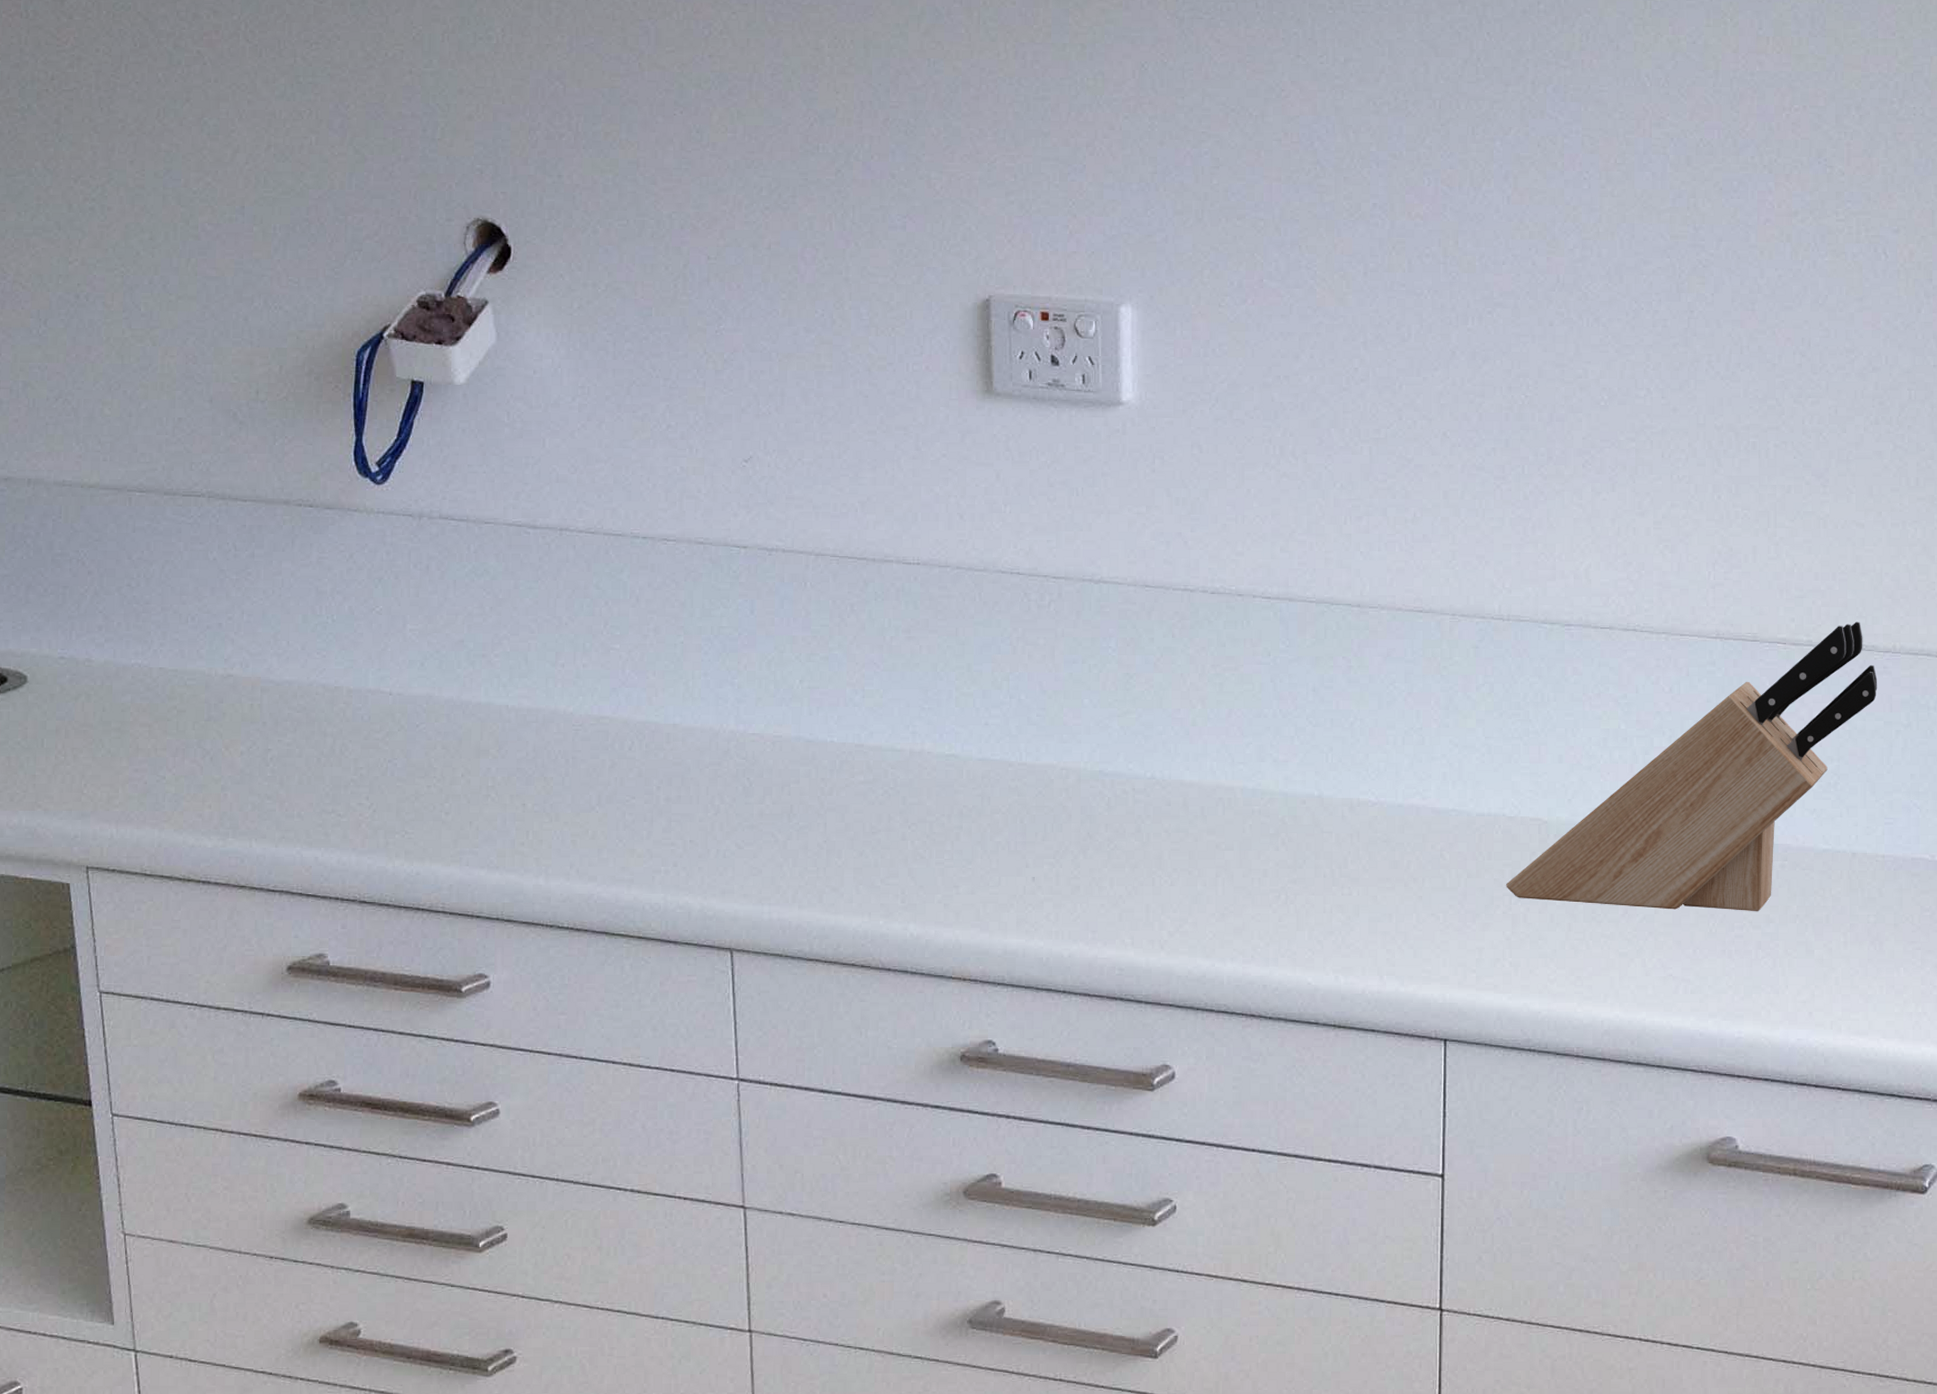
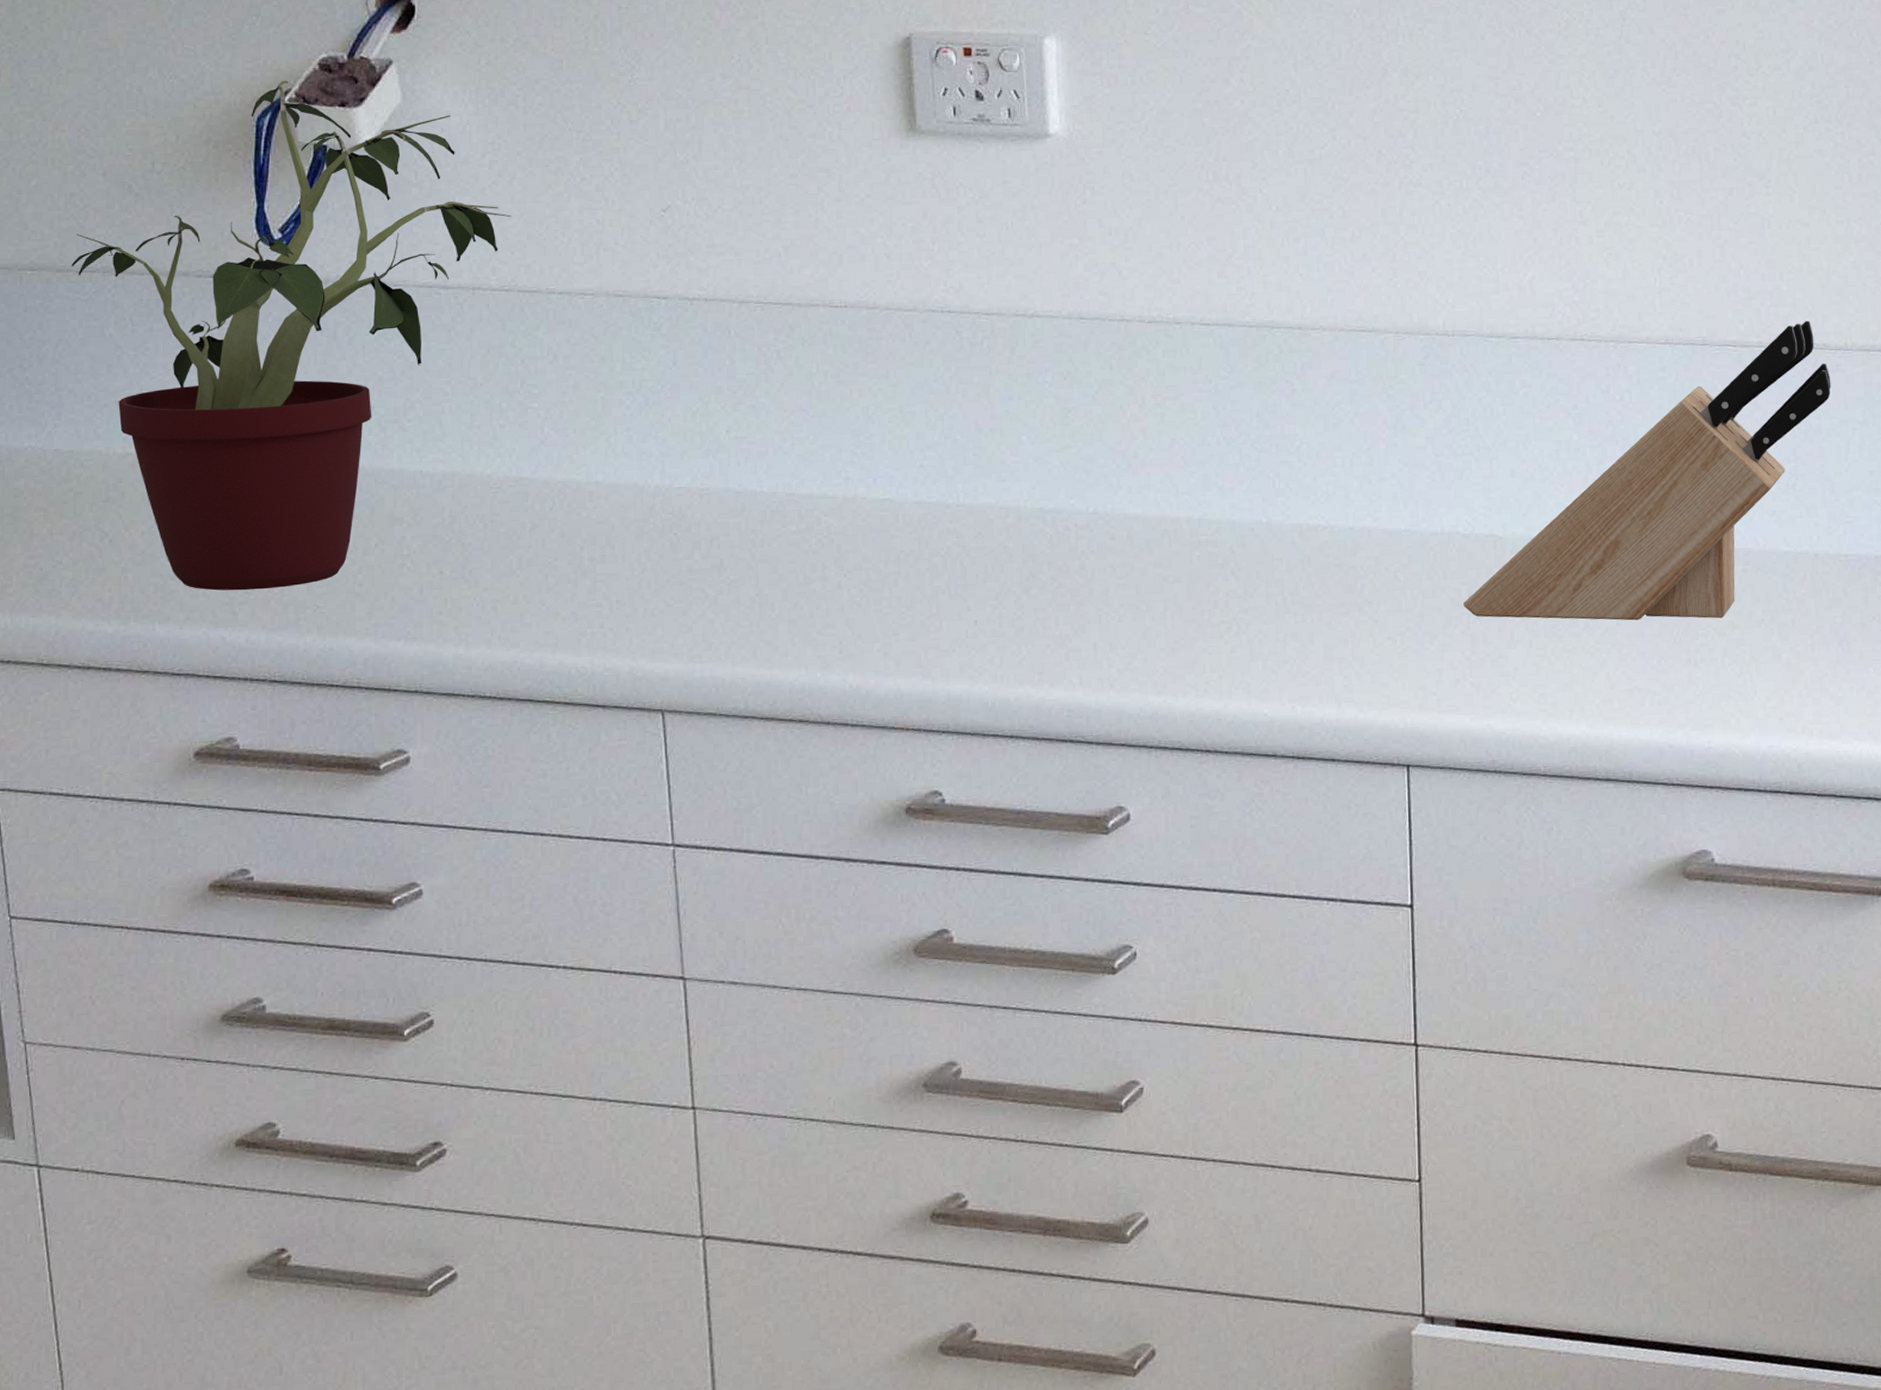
potted plant: none [178,316,599,813] -> present [71,80,511,591]

